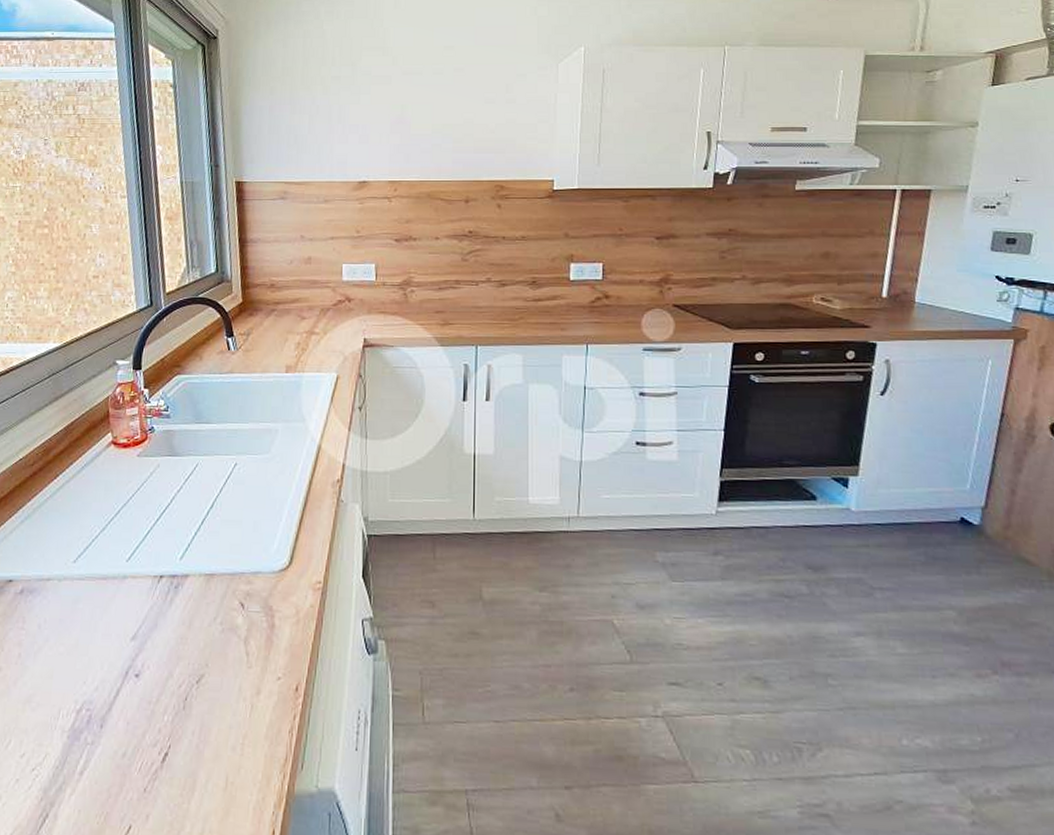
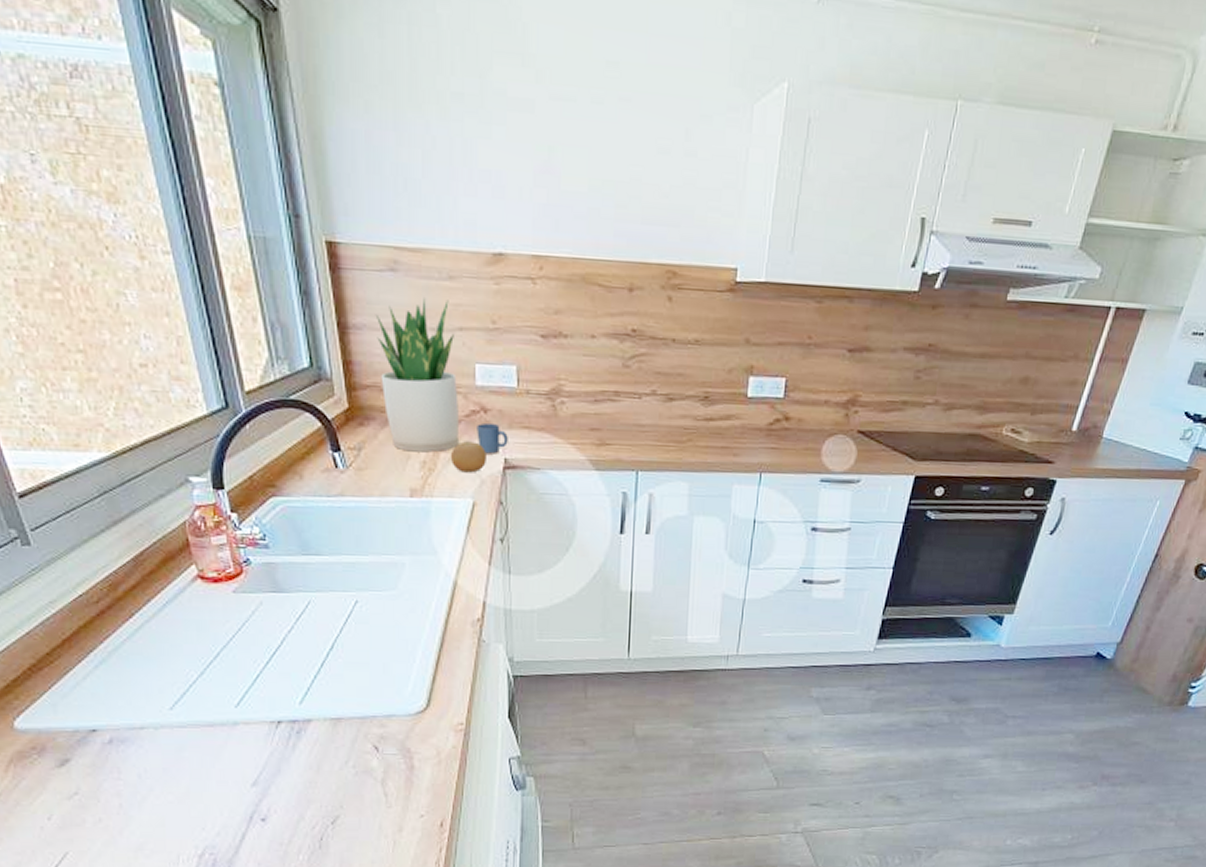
planter: none [267,217,328,336] -> present [375,298,460,453]
fruit: none [319,325,349,351] -> present [450,441,486,473]
mug: none [342,309,367,335] -> present [477,422,508,454]

